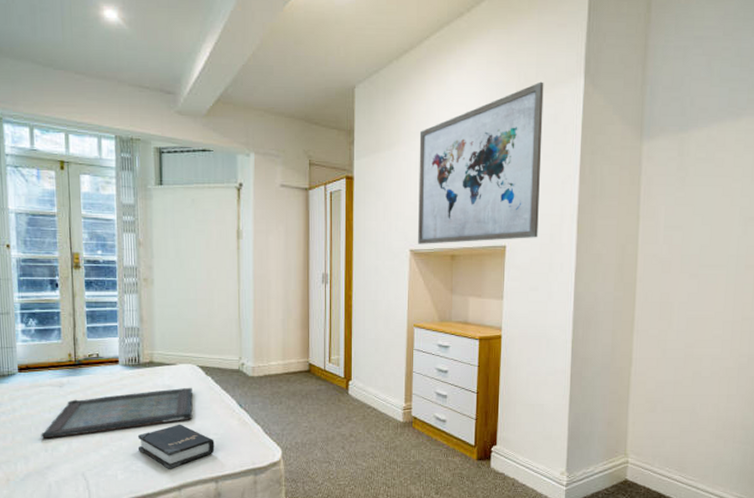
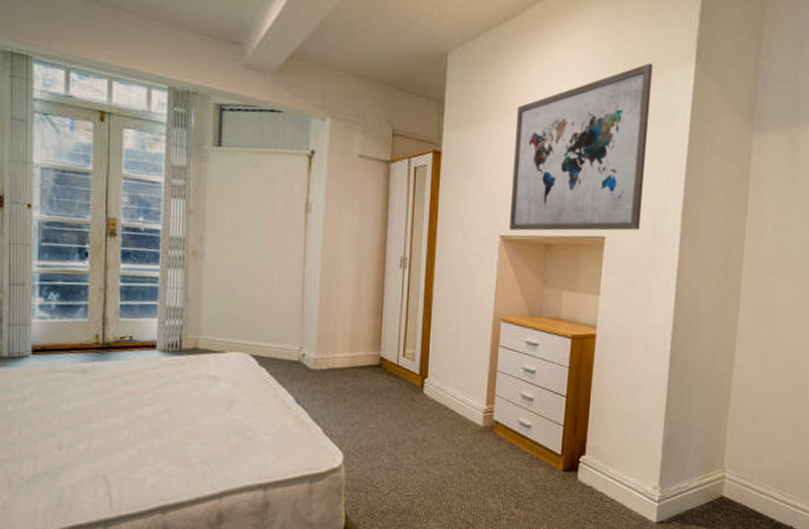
serving tray: present [41,387,193,438] -> none [55,379,242,434]
hardback book: present [137,424,215,469] -> none [173,421,265,474]

